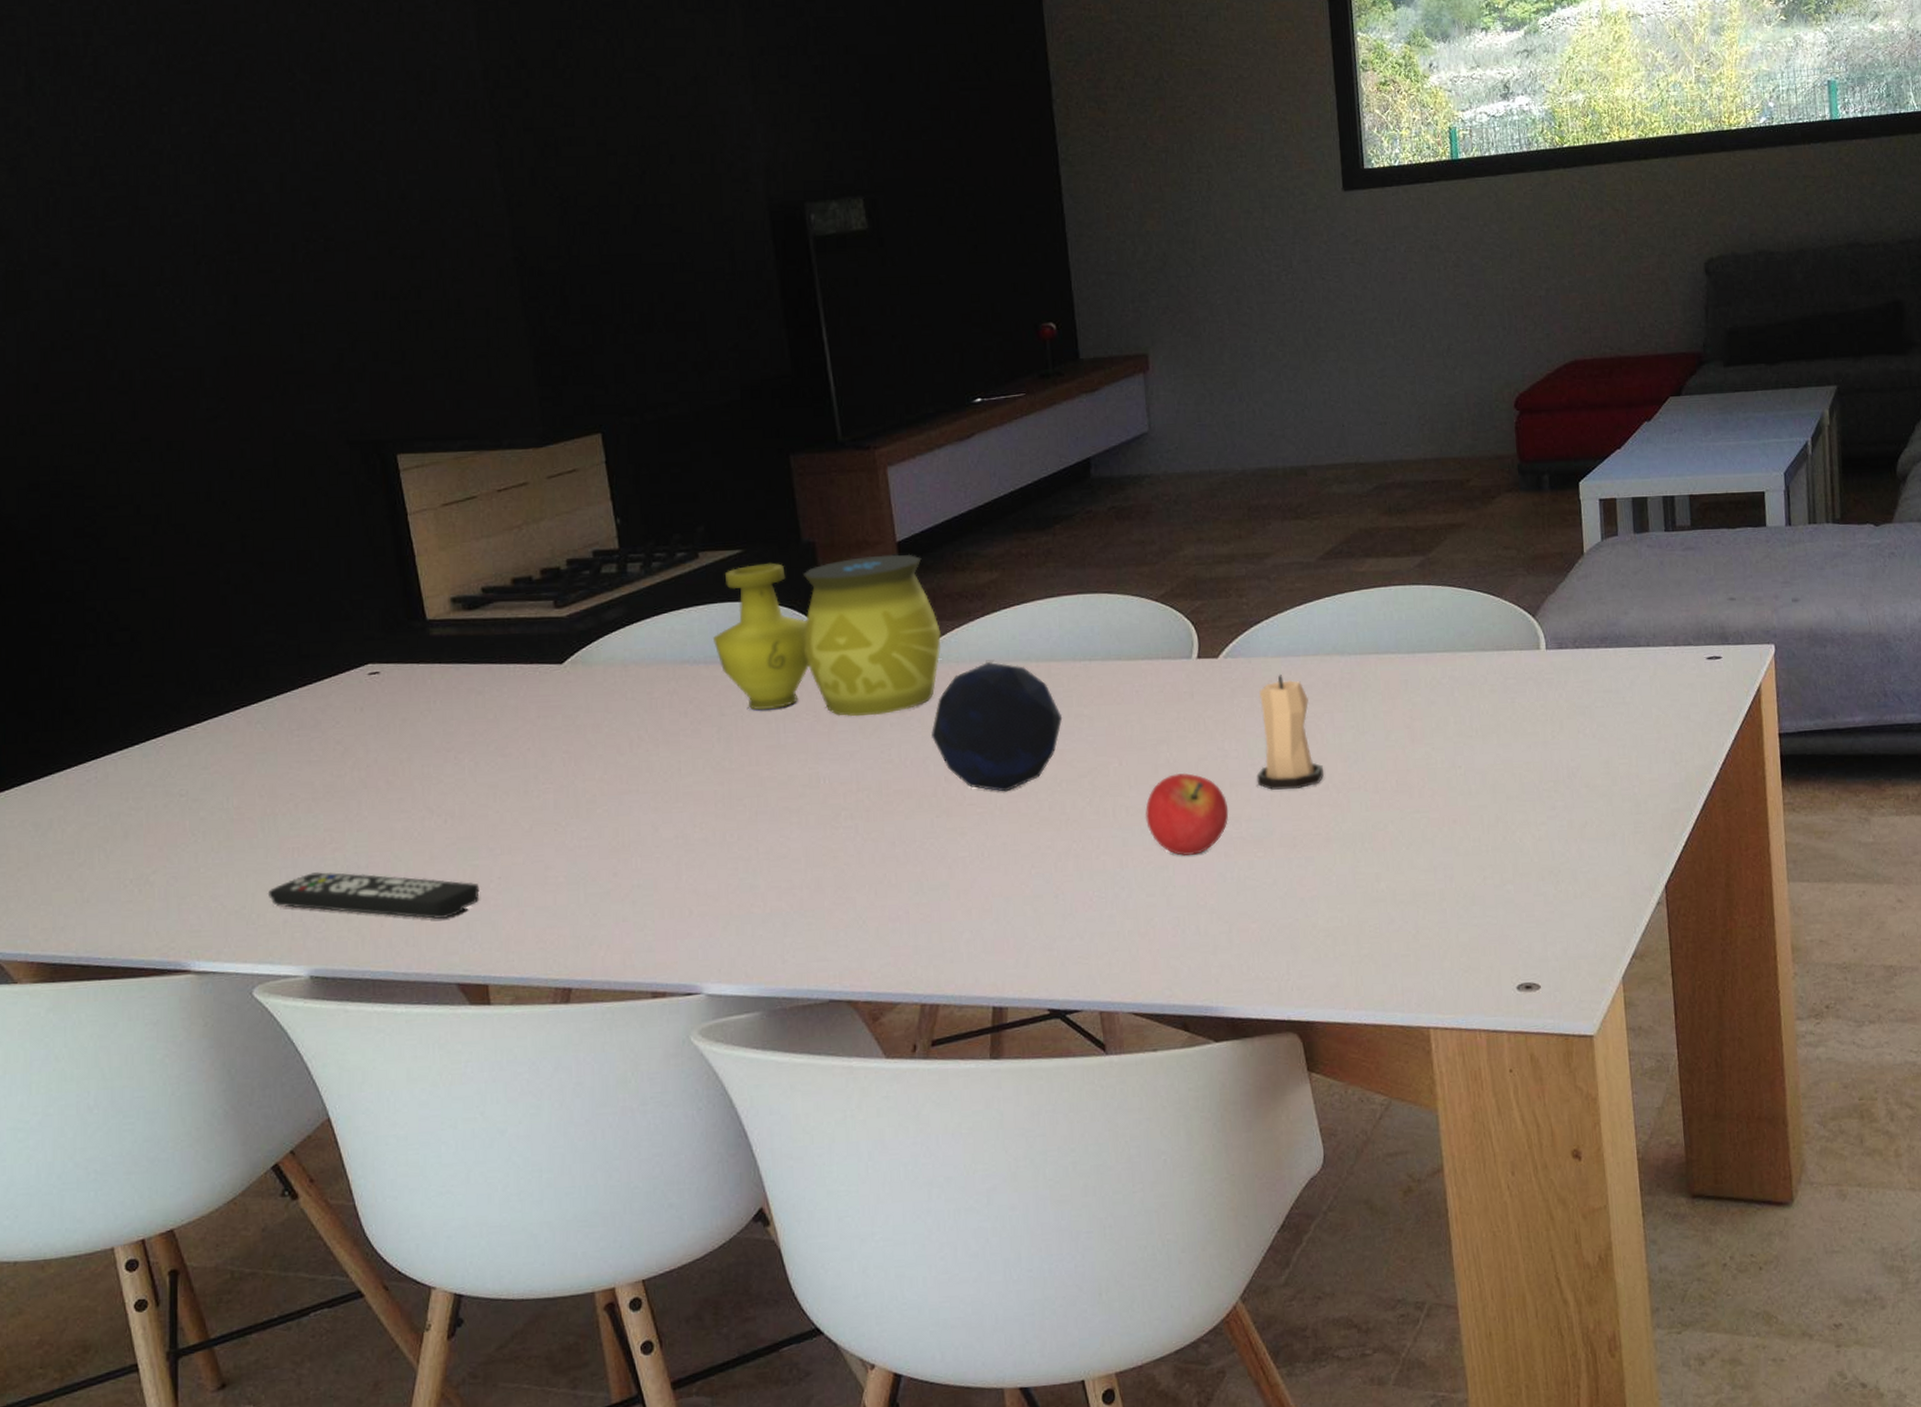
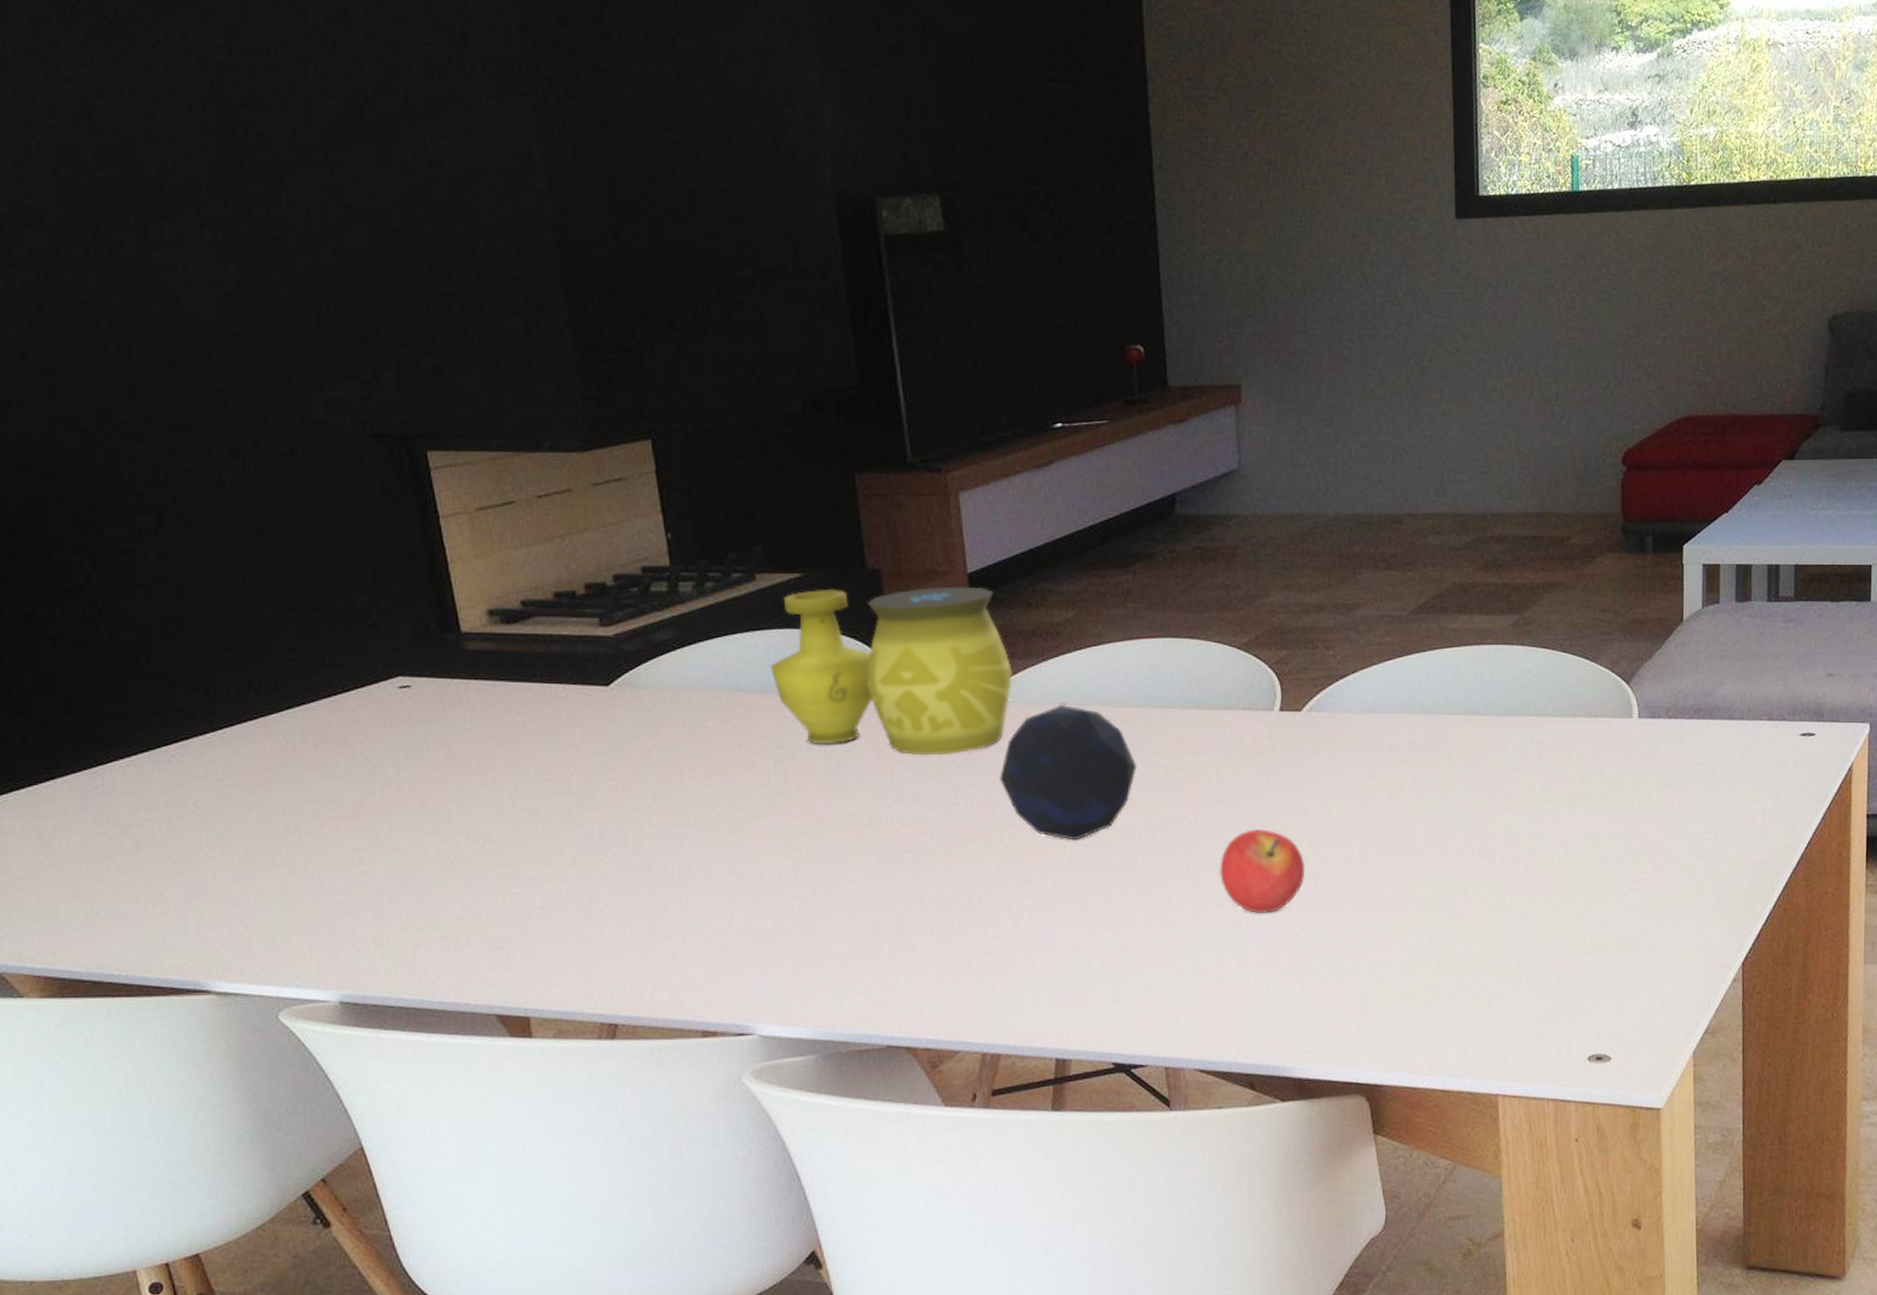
remote control: present [267,872,480,919] -> none [292,894,520,947]
candle: present [1256,673,1324,790] -> none [1335,731,1404,851]

